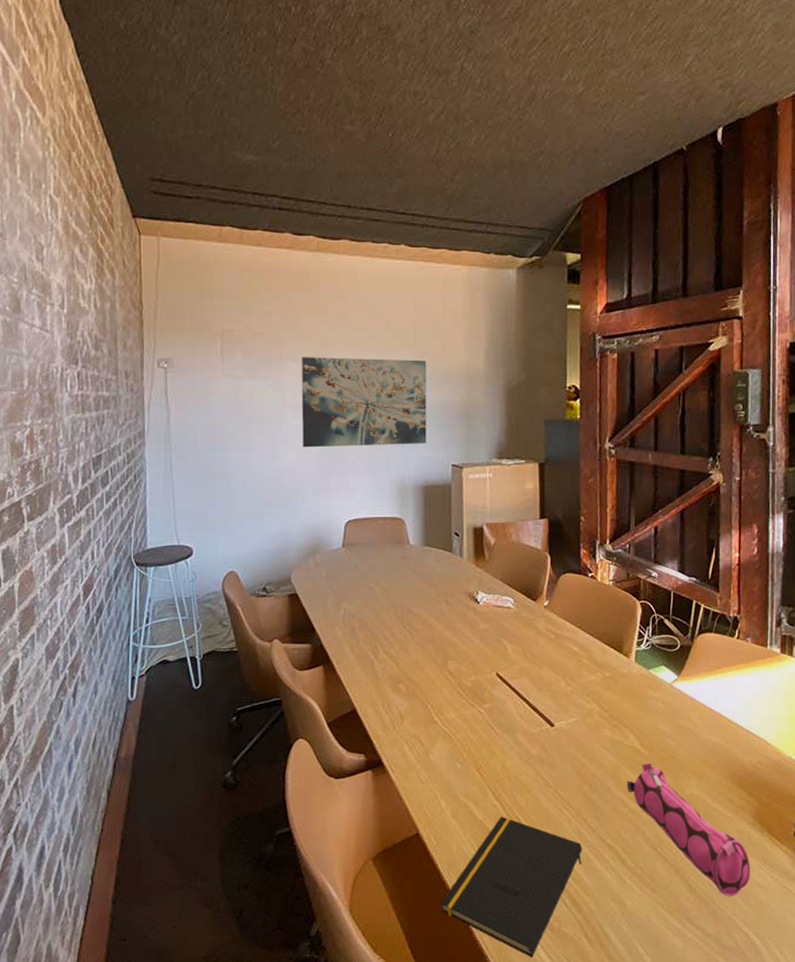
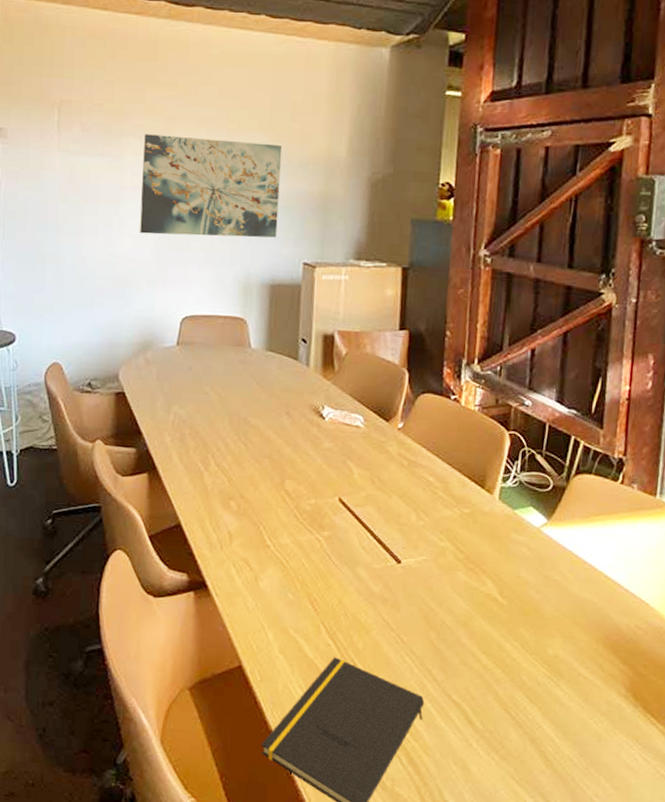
pencil case: present [627,762,751,897] -> none [480,613,620,776]

